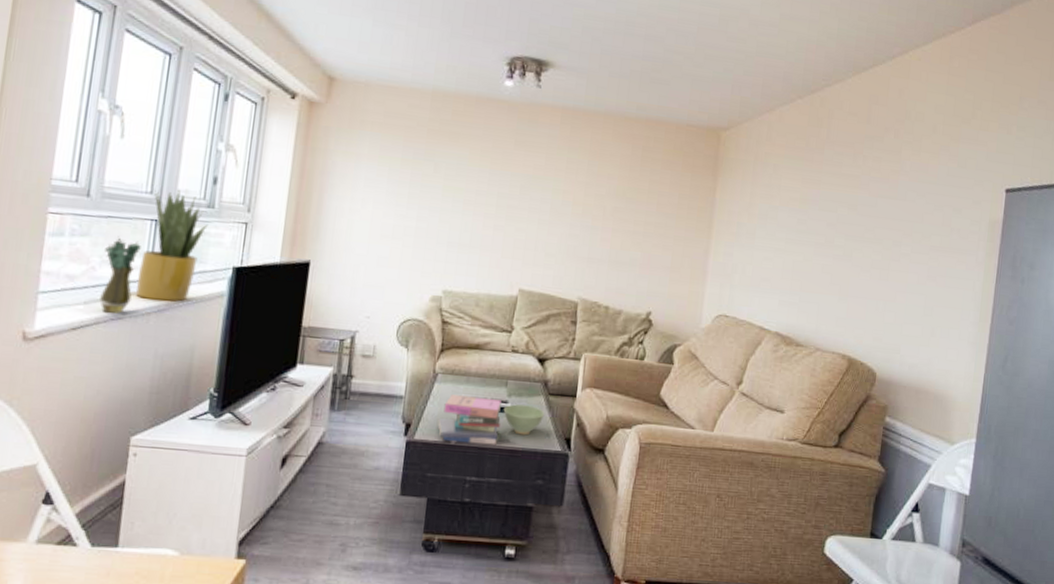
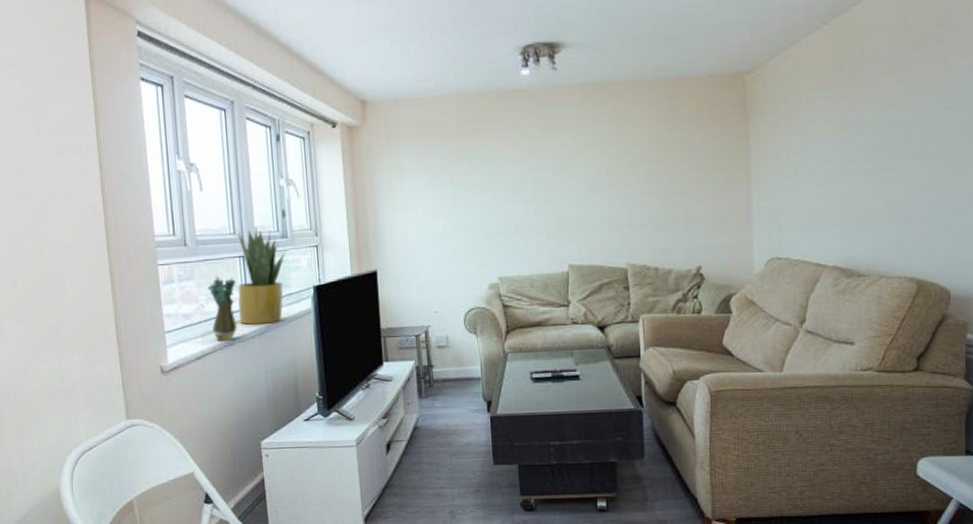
books: present [438,394,502,446] -> none [515,369,573,413]
bowl: present [503,404,545,436] -> none [573,371,613,399]

